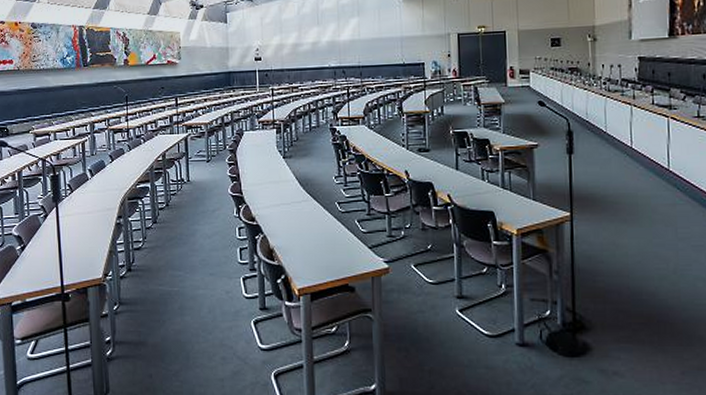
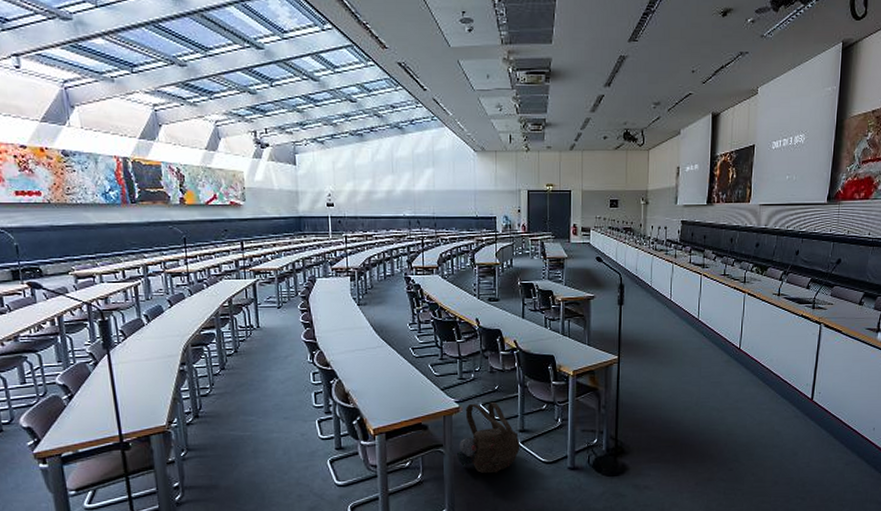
backpack: none [386,263,458,346] -> present [456,402,520,474]

